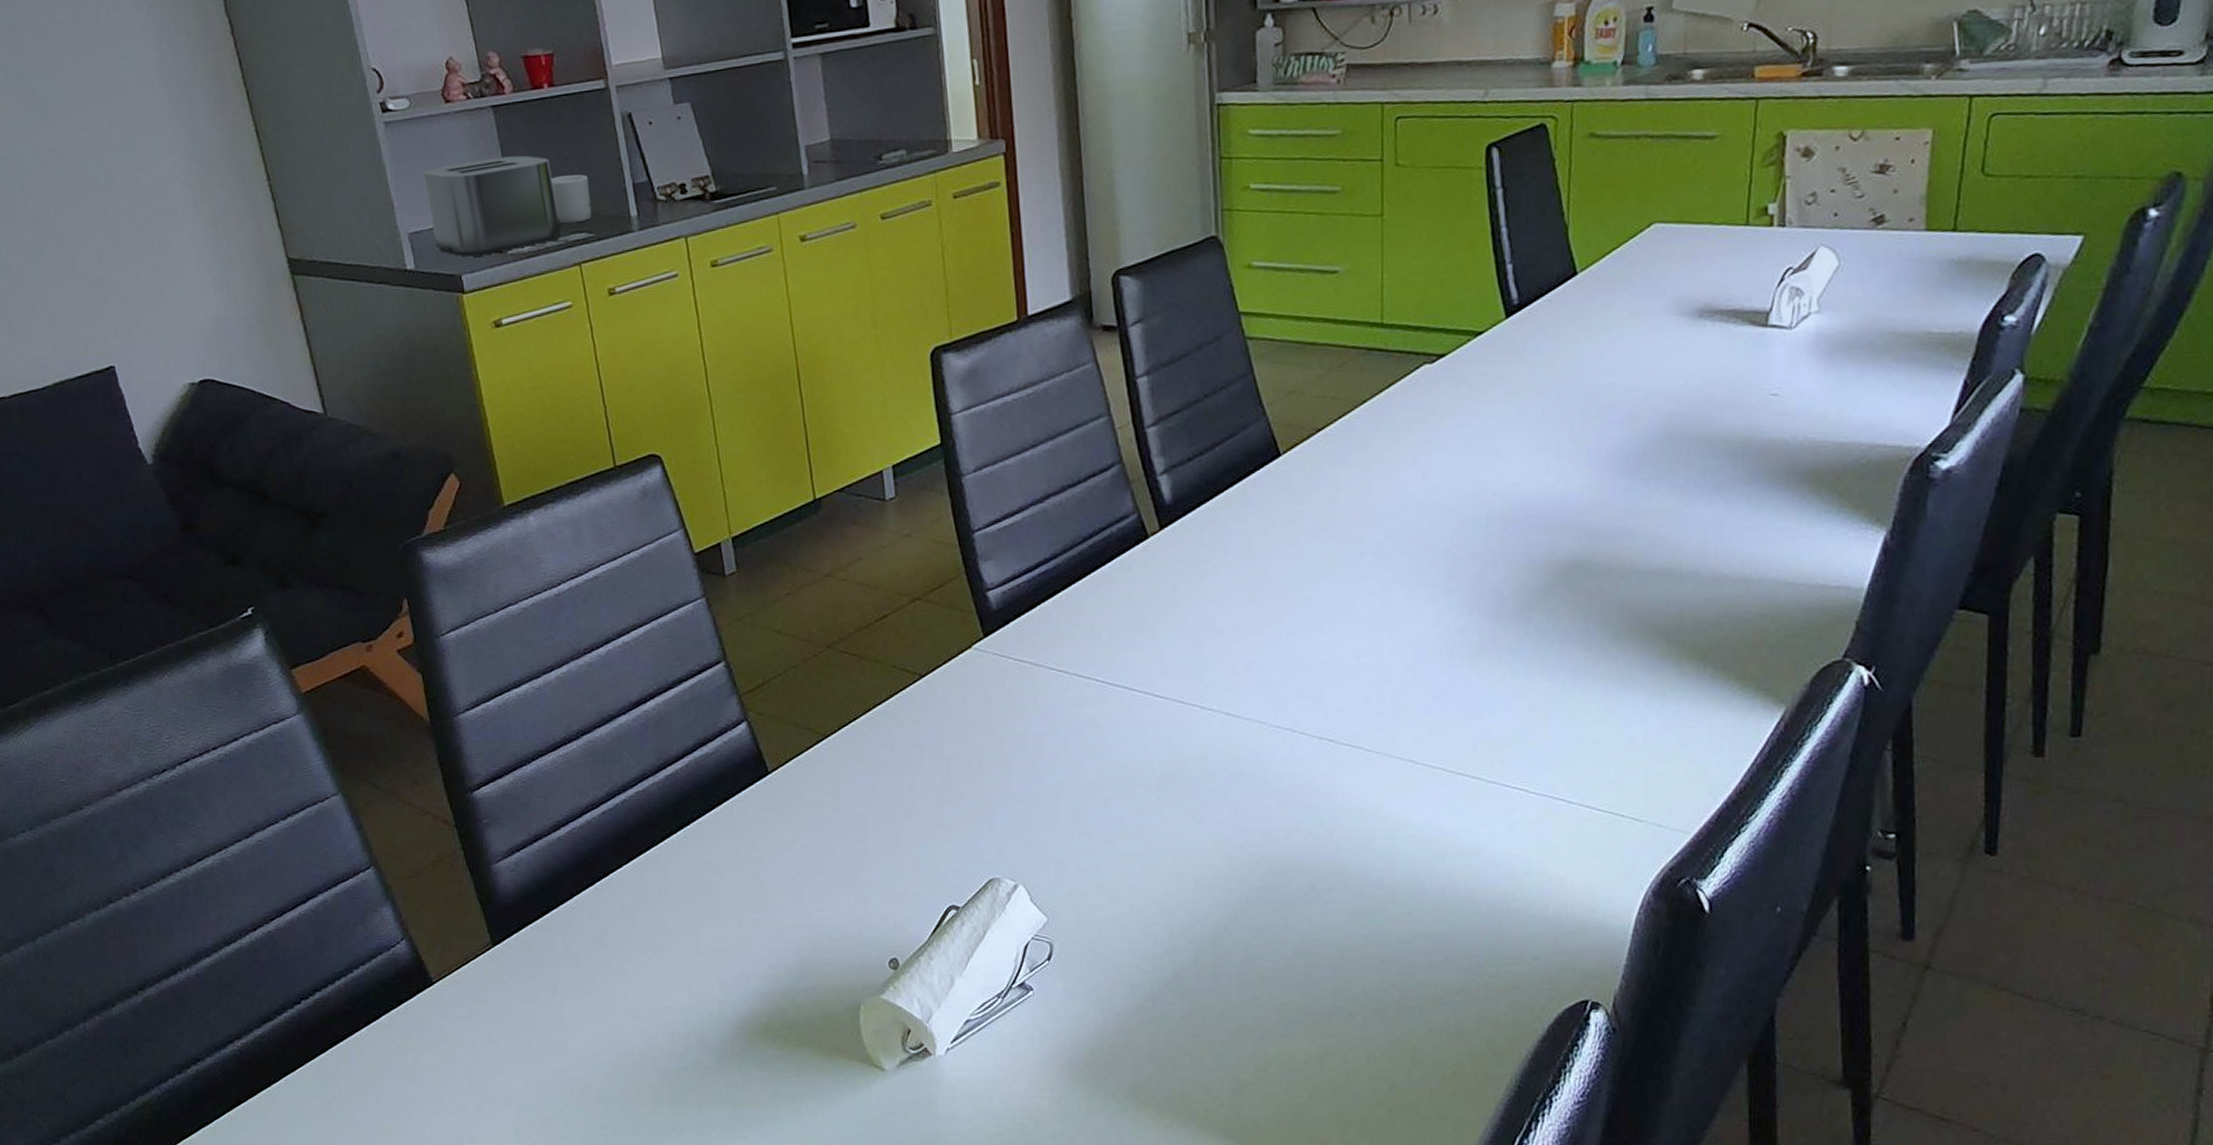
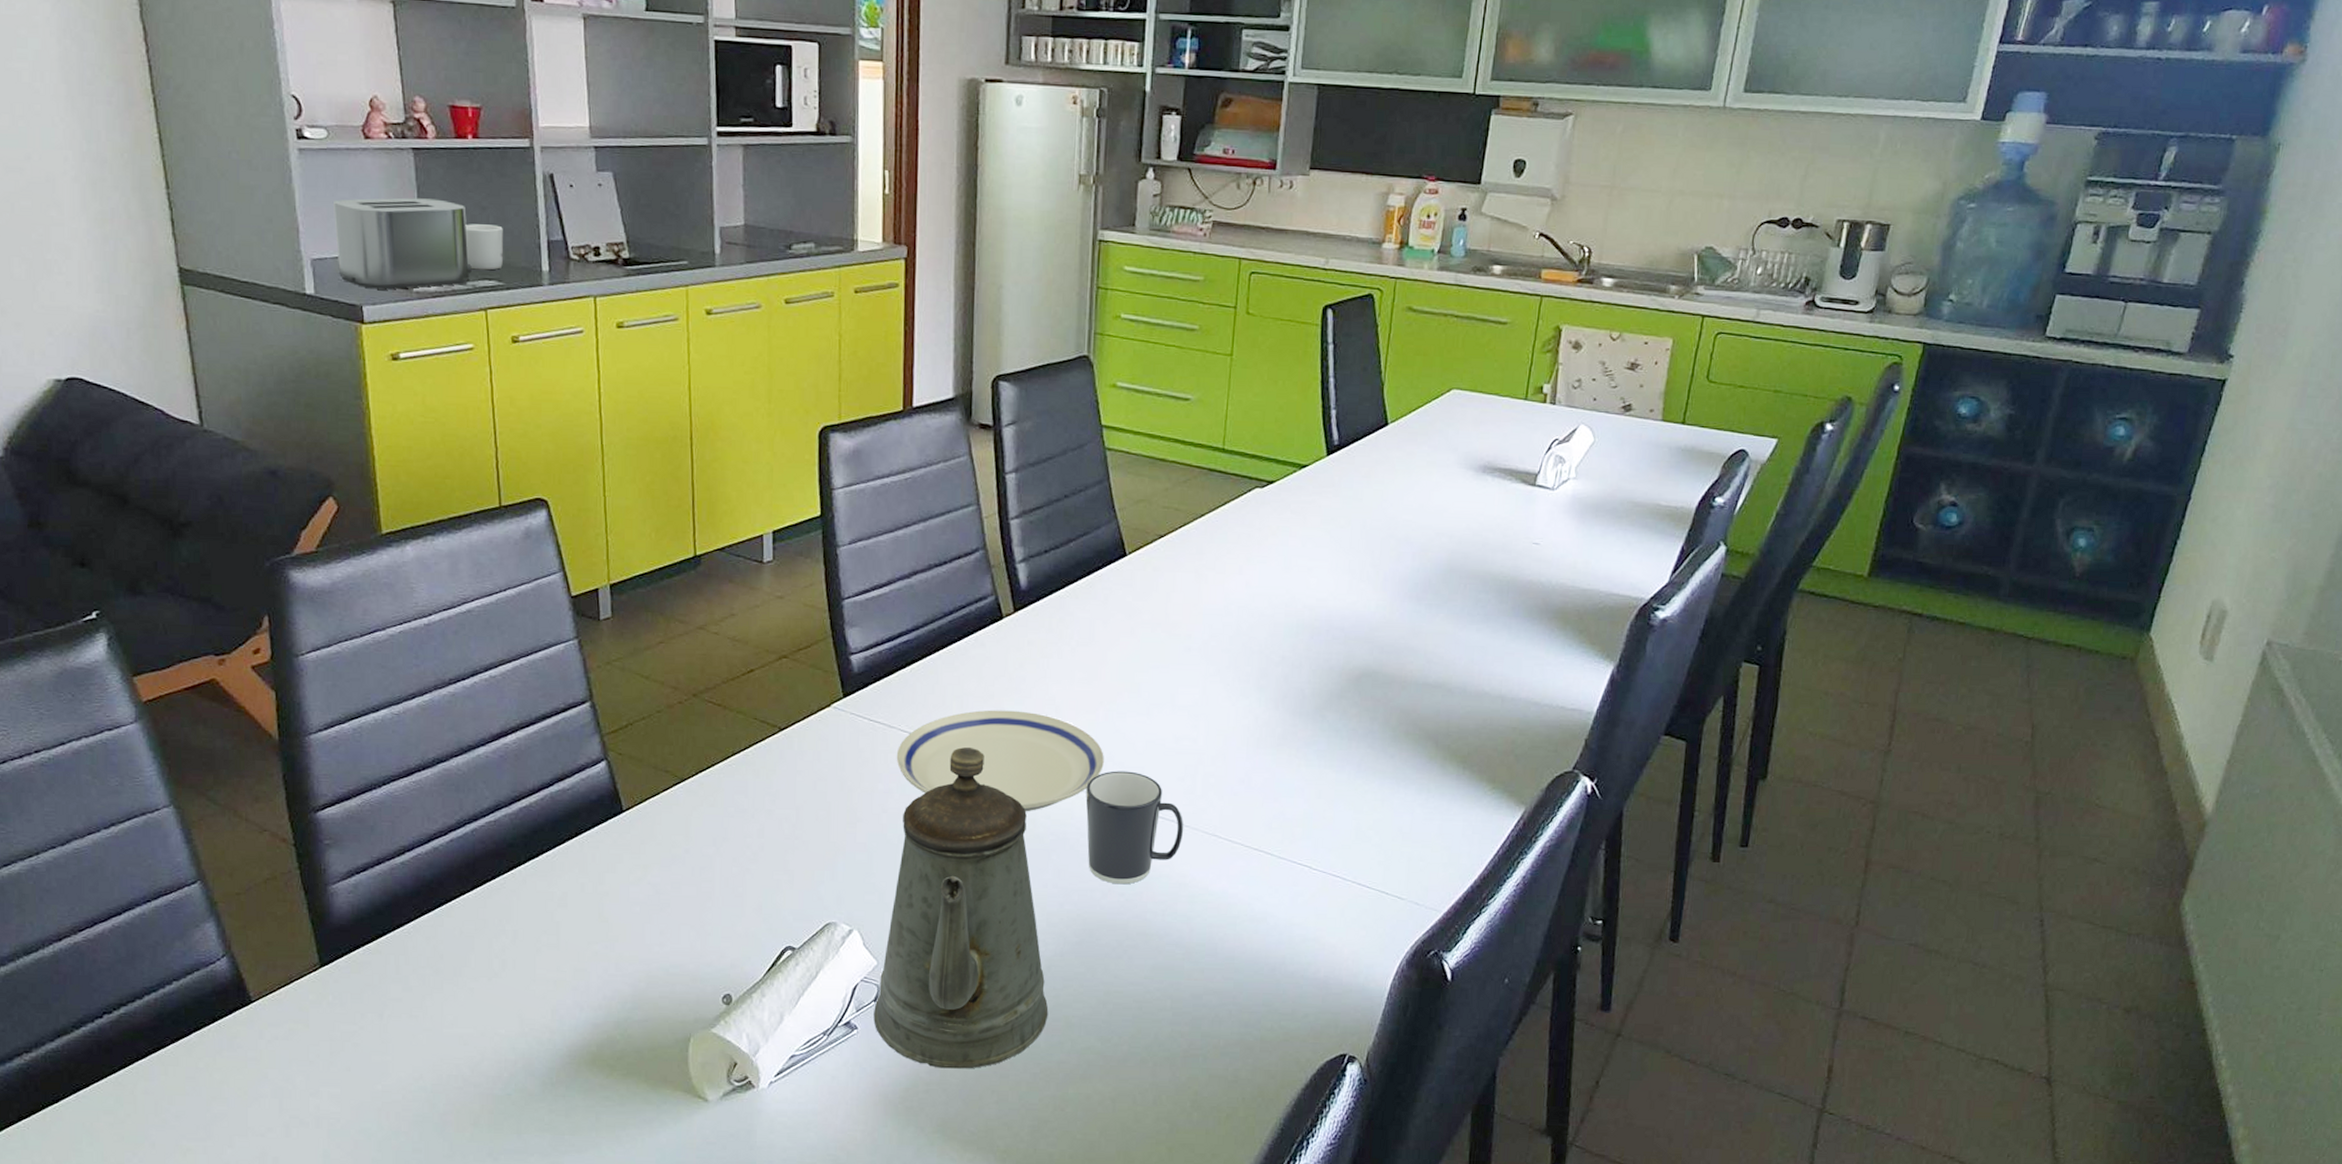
plate: none [1046,637,1276,748] -> present [896,710,1104,812]
coffee pot: none [1048,682,1239,1029] -> present [873,747,1049,1069]
mug: none [1258,695,1375,822] -> present [1086,771,1184,885]

